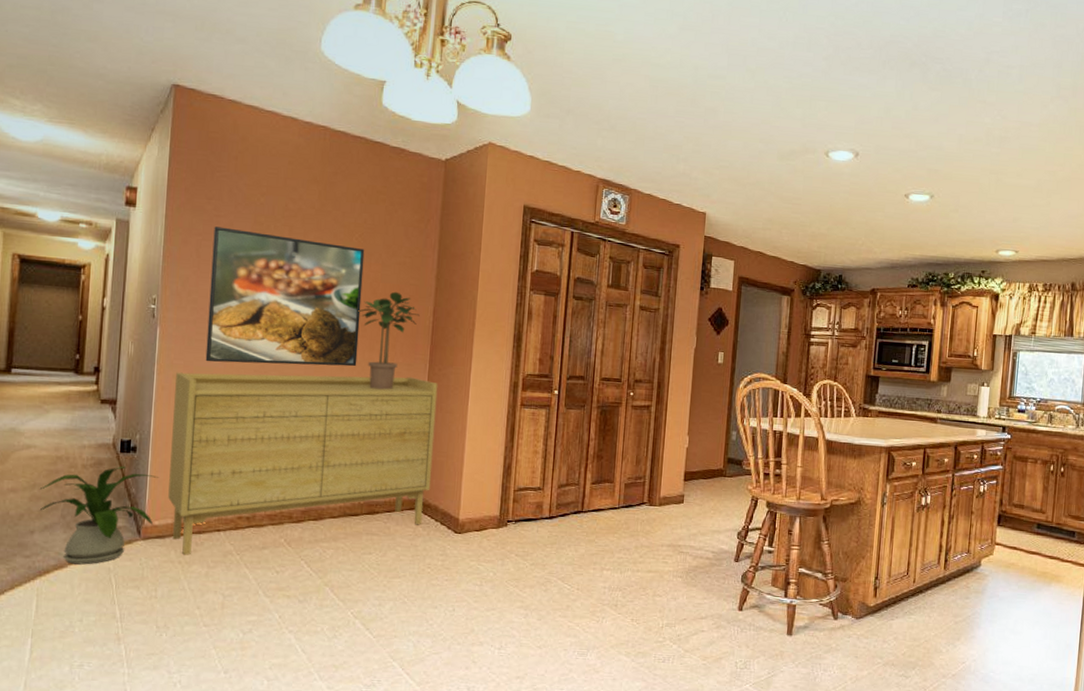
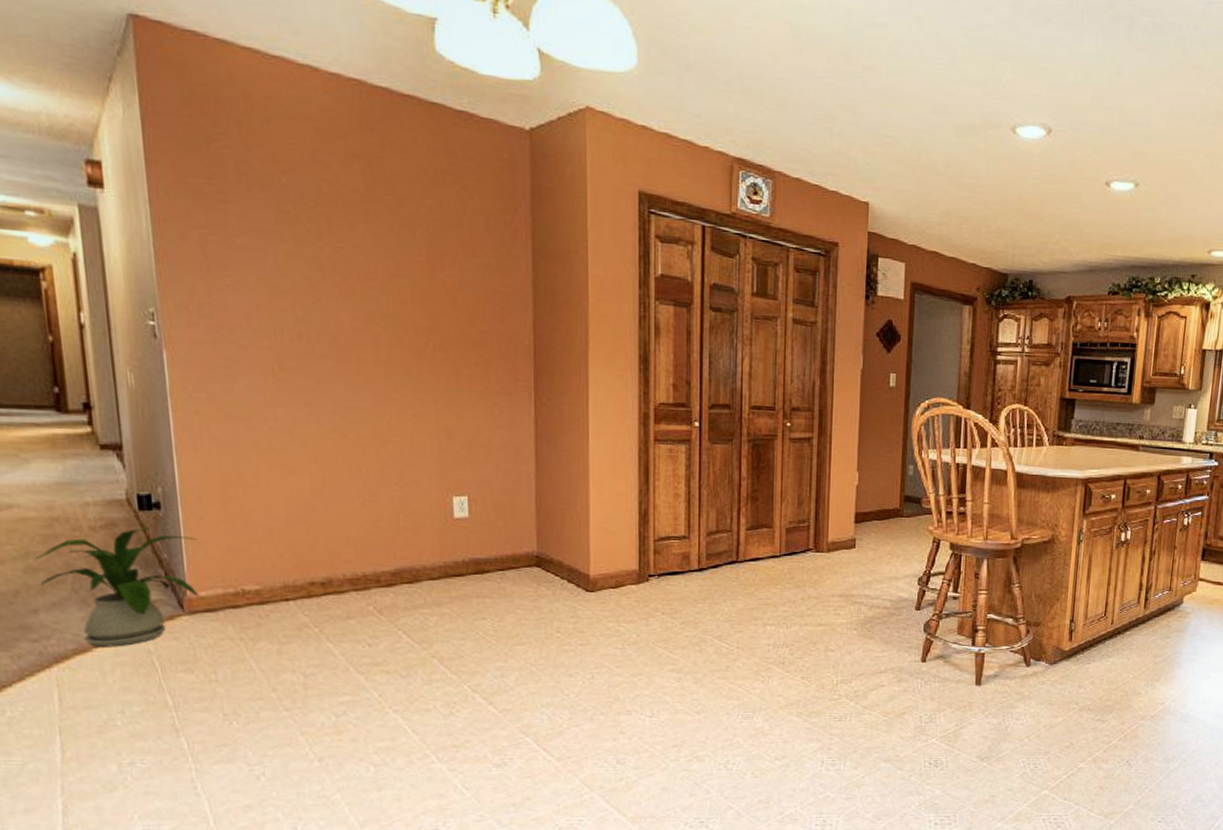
sideboard: present [168,372,438,555] -> none [199,407,551,630]
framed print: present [205,226,365,367] -> none [221,216,441,398]
potted plant: present [357,291,420,390] -> none [433,302,516,425]

